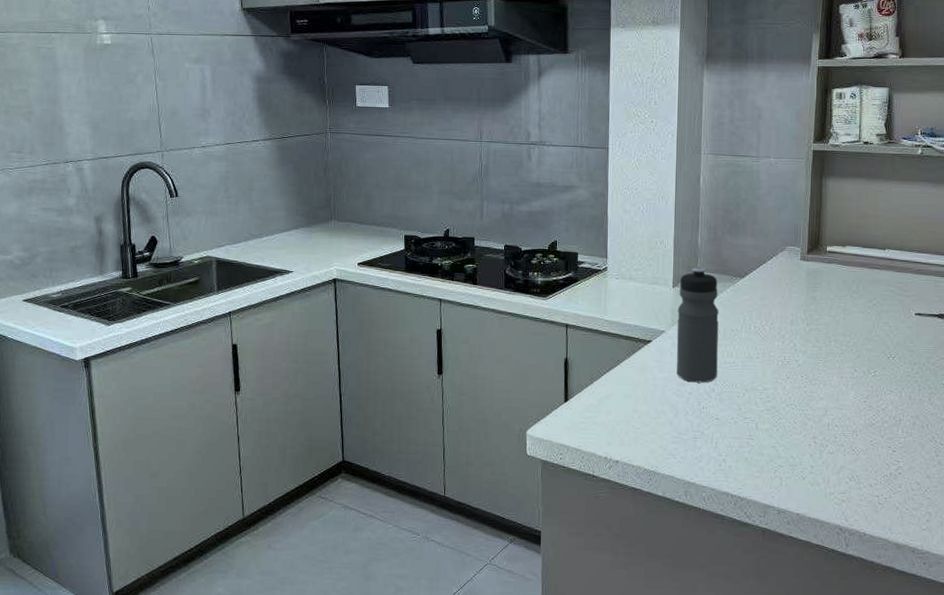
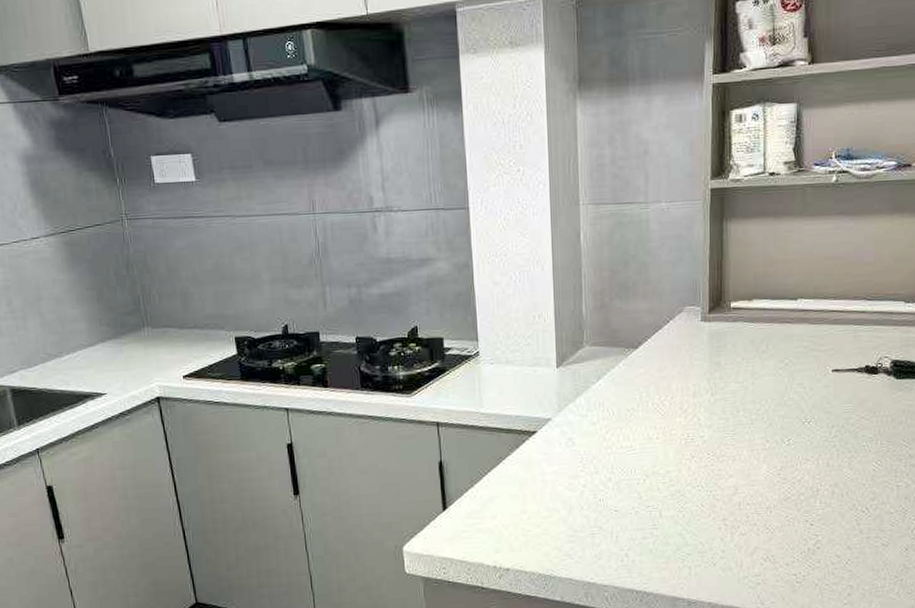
water bottle: present [676,267,719,383] -> none [564,341,613,474]

